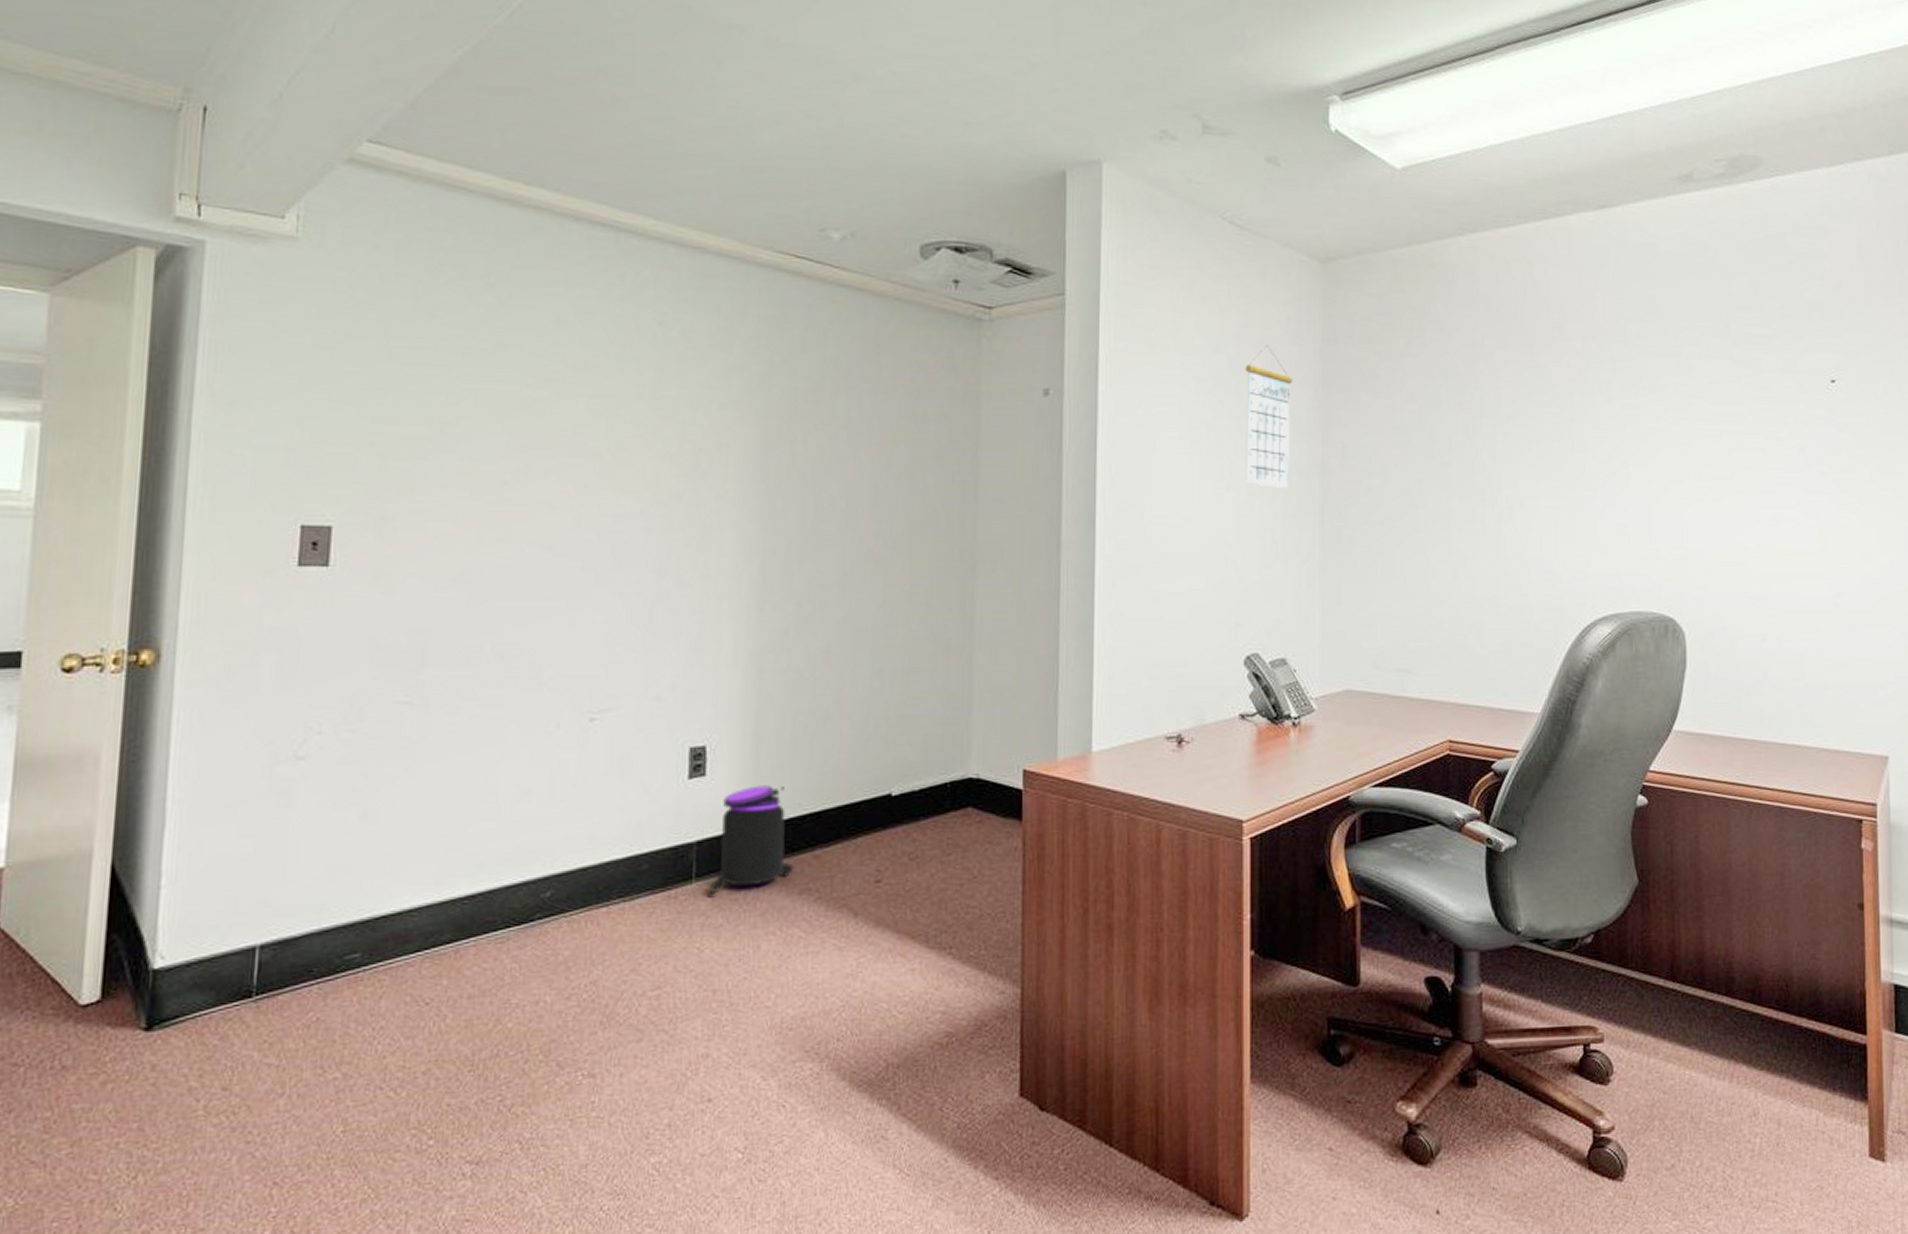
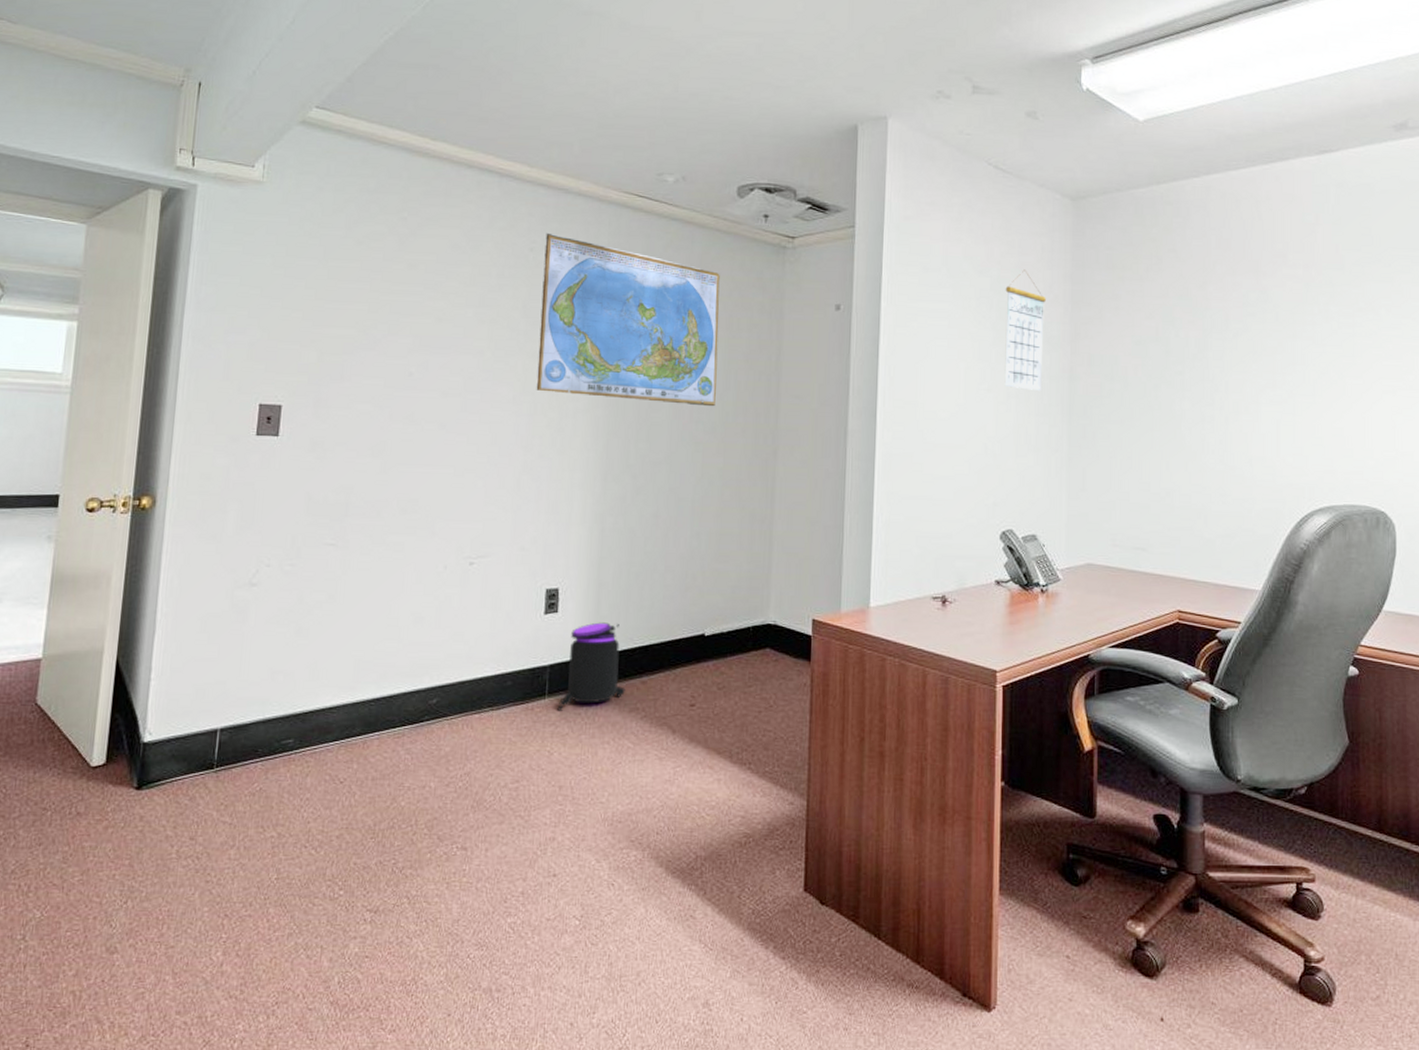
world map: none [670,302,901,516] -> present [536,232,720,407]

